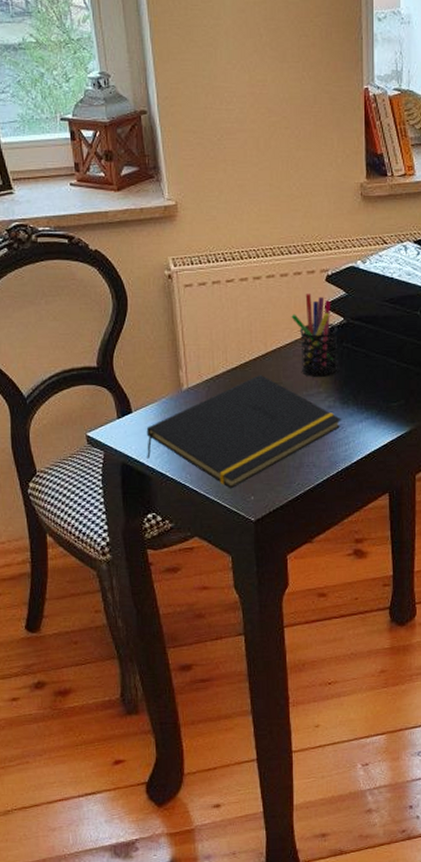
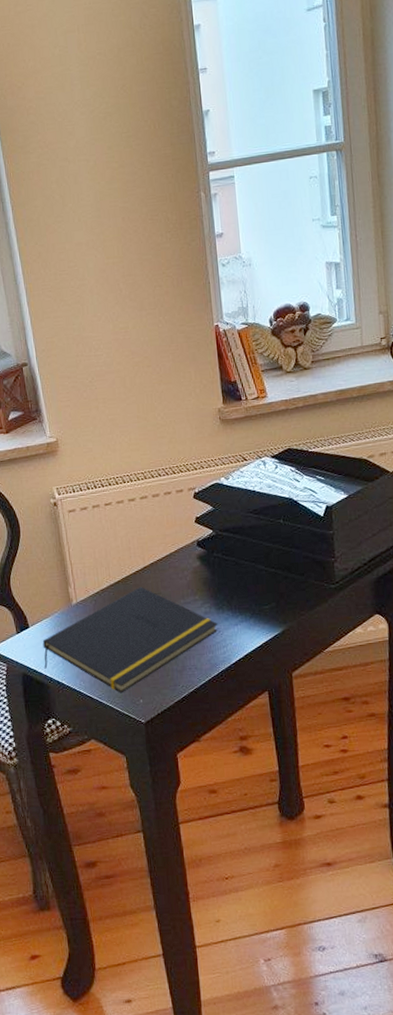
pen holder: present [291,293,340,378] -> none [165,510,213,587]

